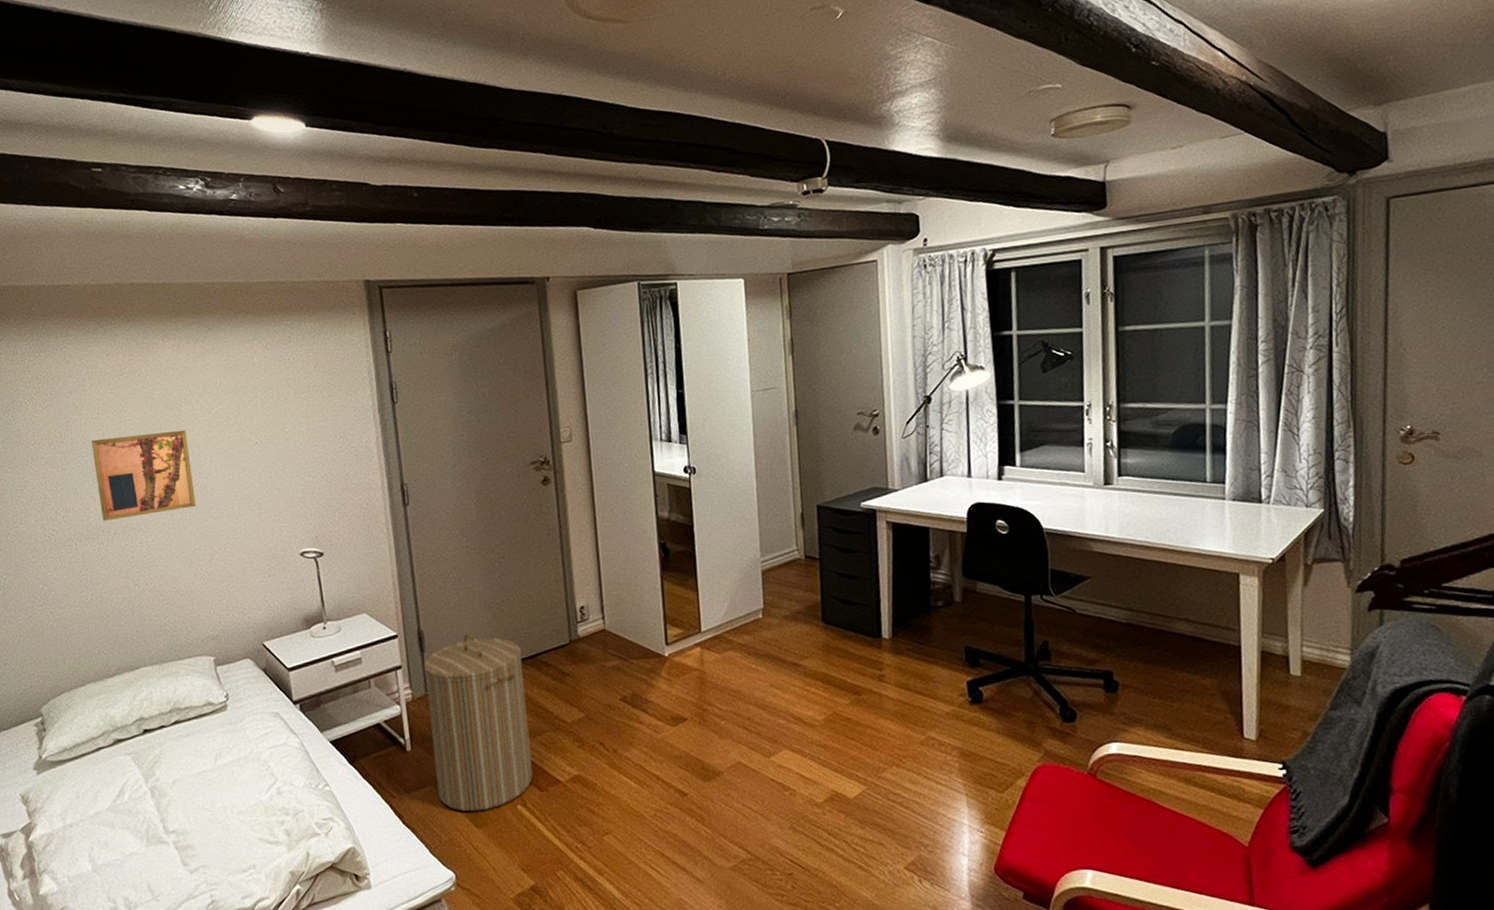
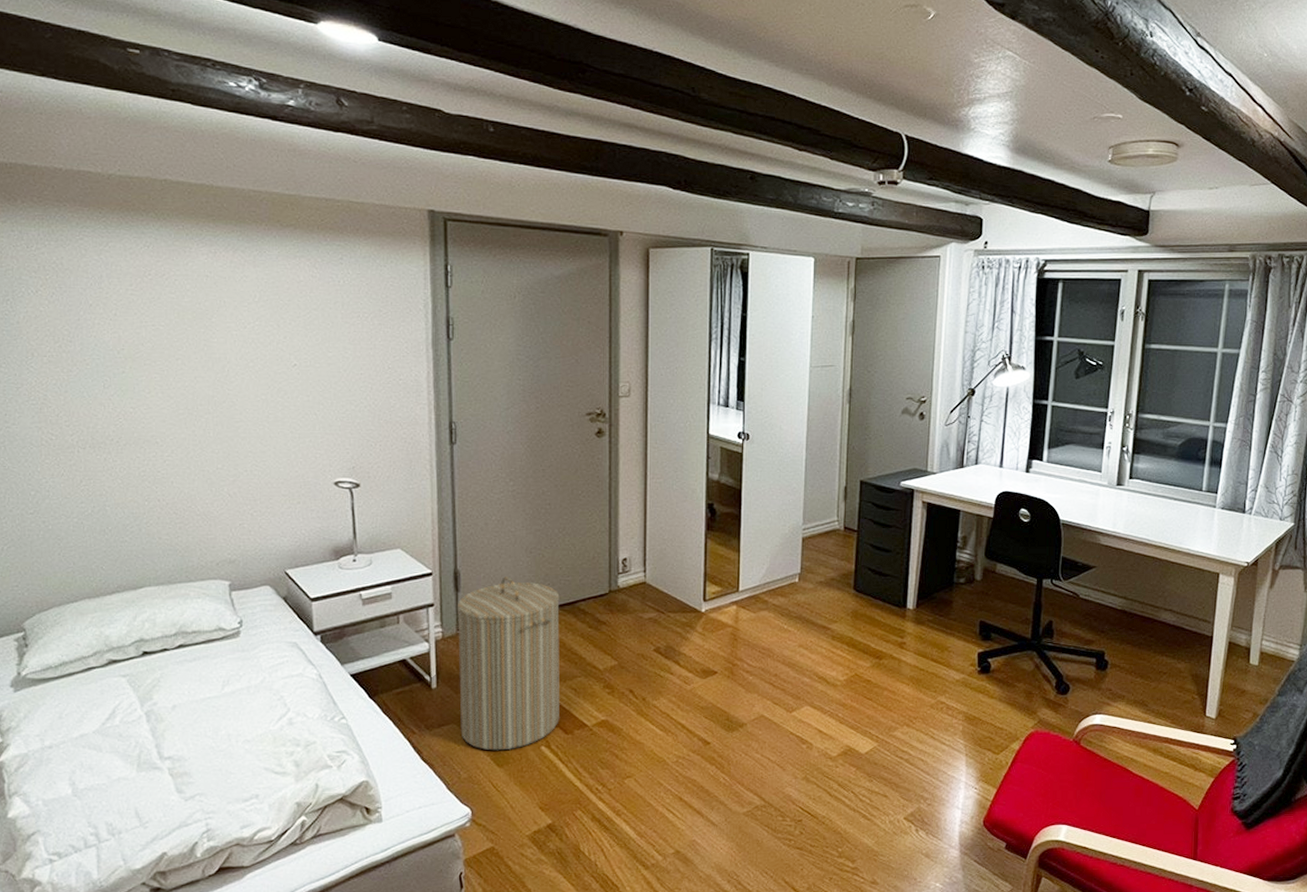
wall art: present [92,430,196,522] -> none [105,342,221,431]

